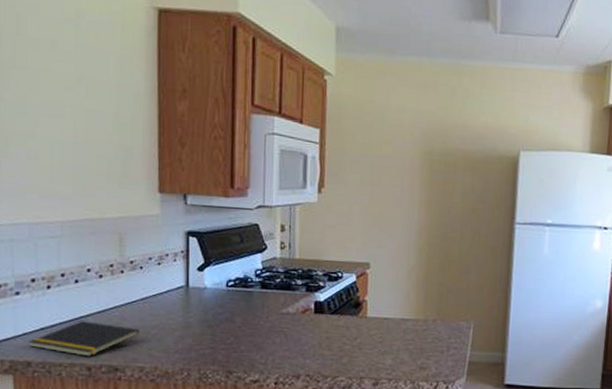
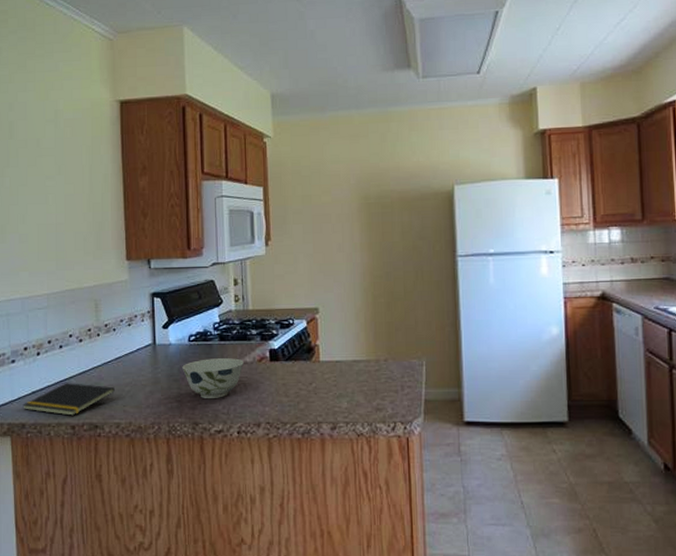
bowl: none [217,306,286,348] -> present [182,358,244,399]

